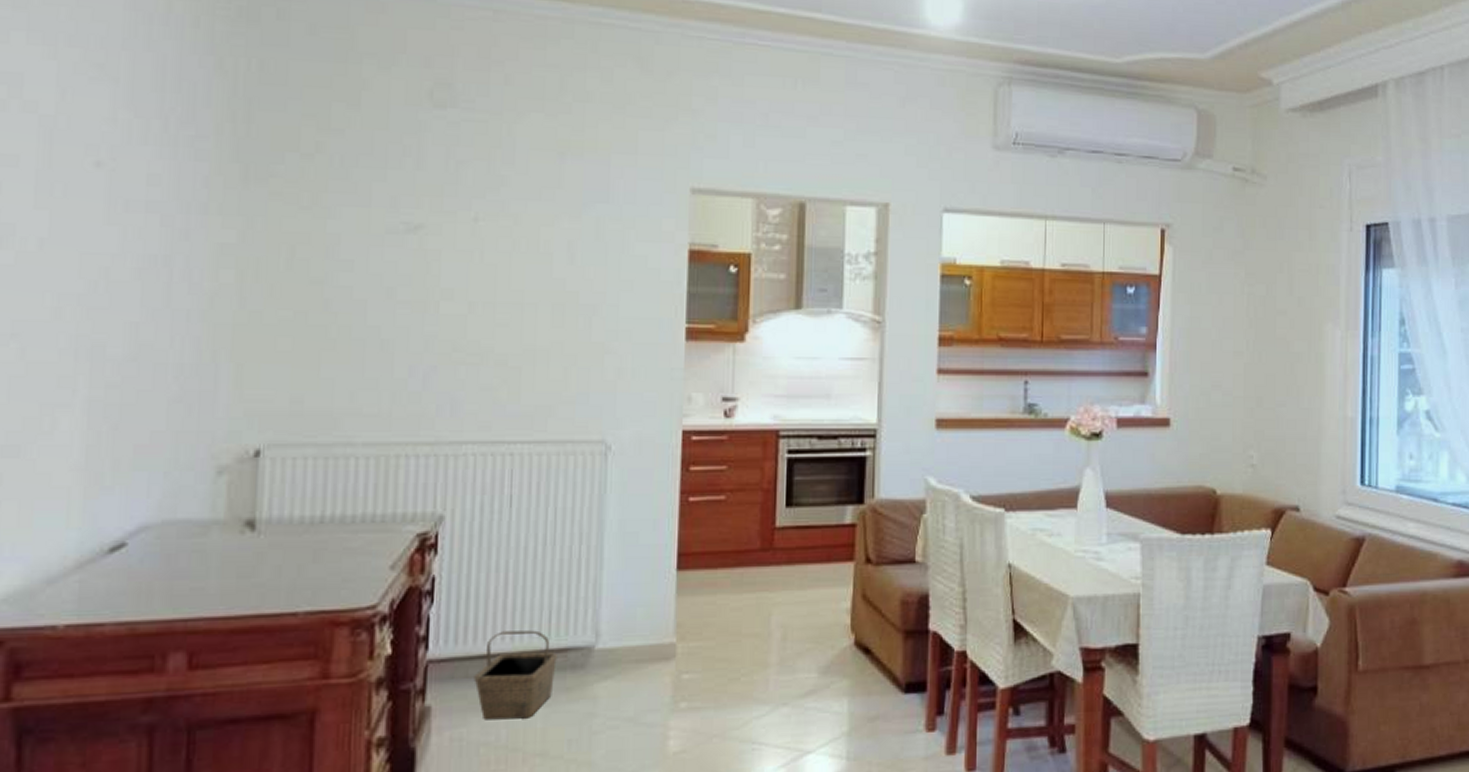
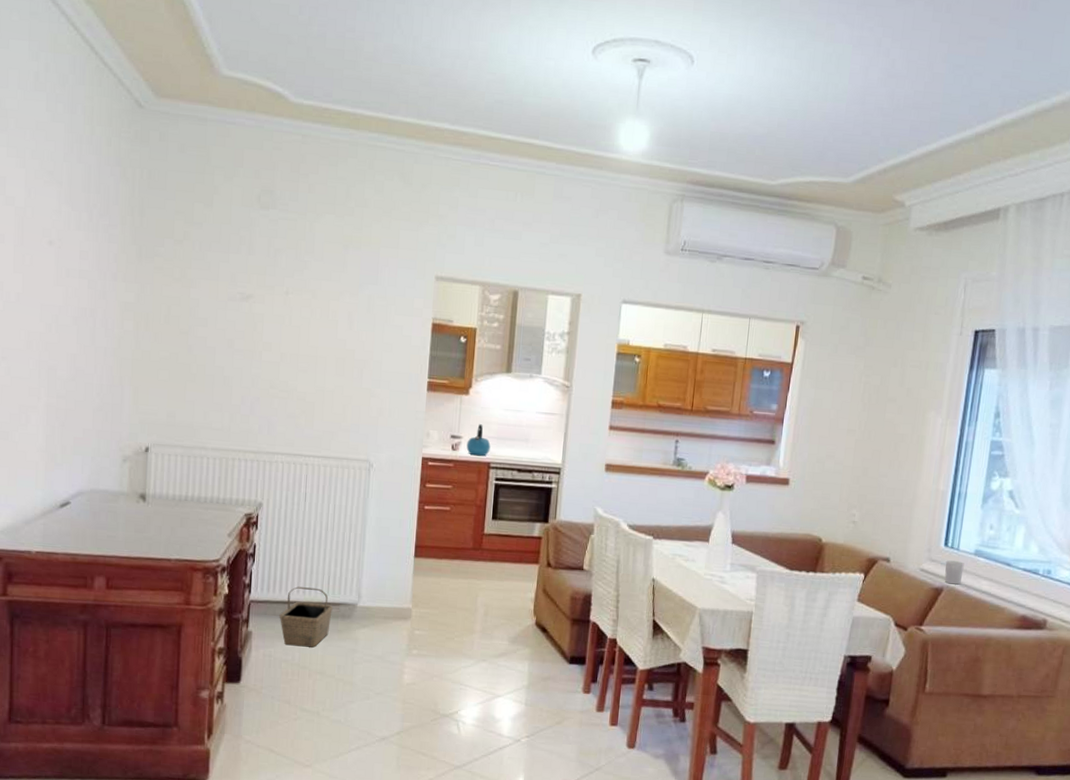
kettle: none [745,379,779,423] -> present [466,424,491,456]
candle holder: none [1364,502,1386,531] -> present [944,560,965,585]

